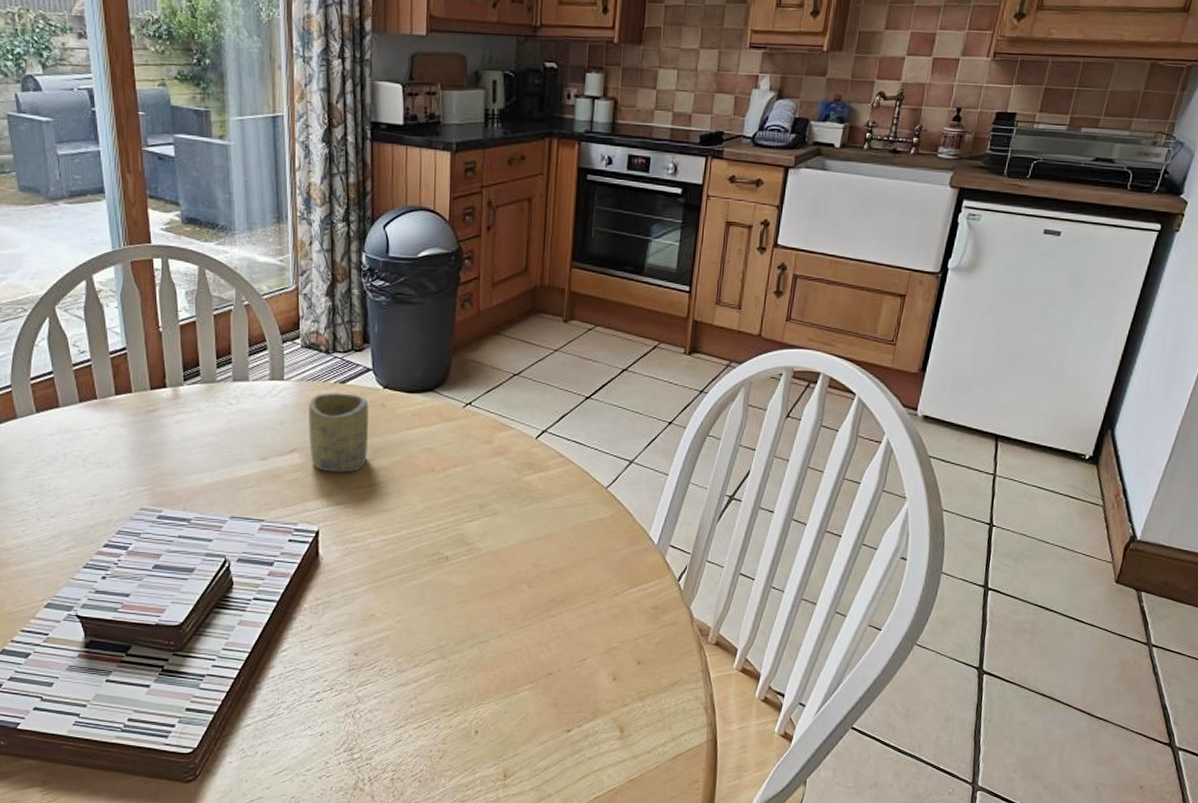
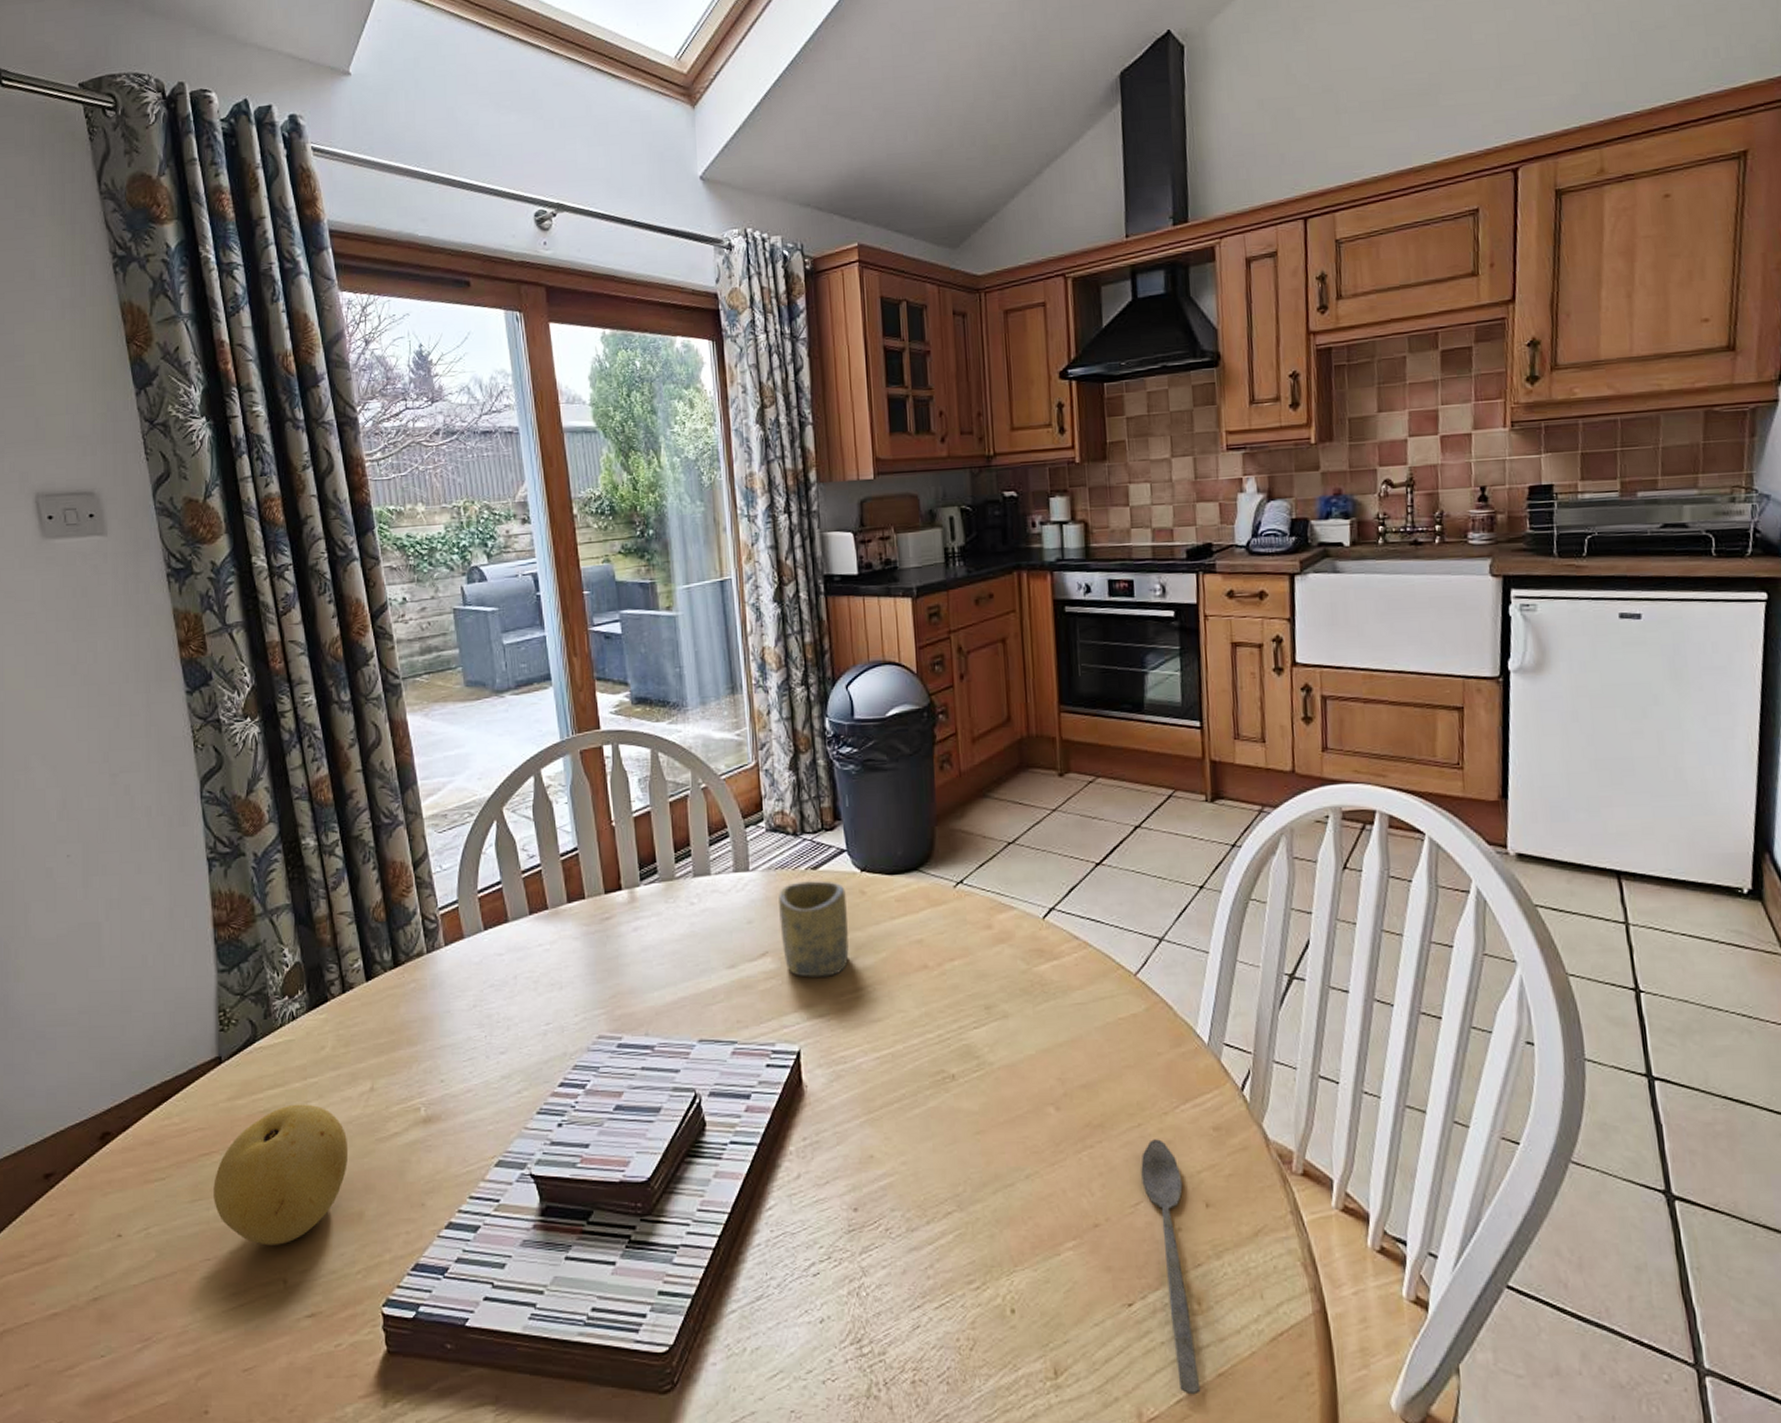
spoon: none [590,613,622,794] -> present [1141,1139,1201,1395]

